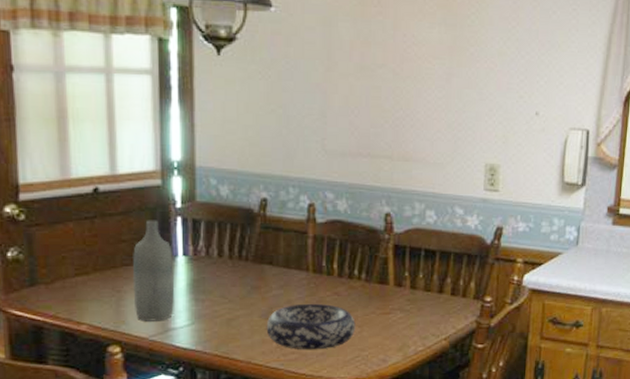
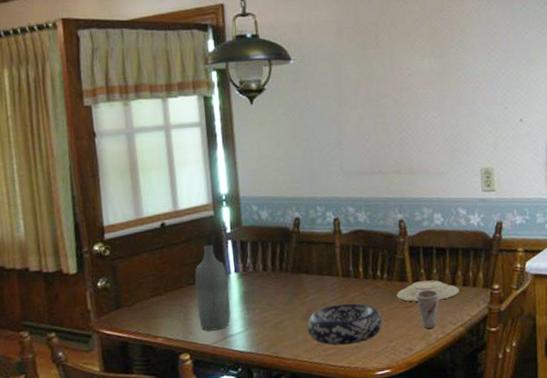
plate: none [374,285,447,309] -> present [396,280,459,302]
cup: none [396,295,424,339] -> present [415,289,440,329]

